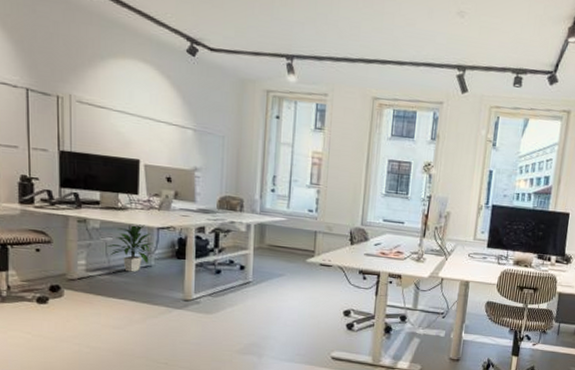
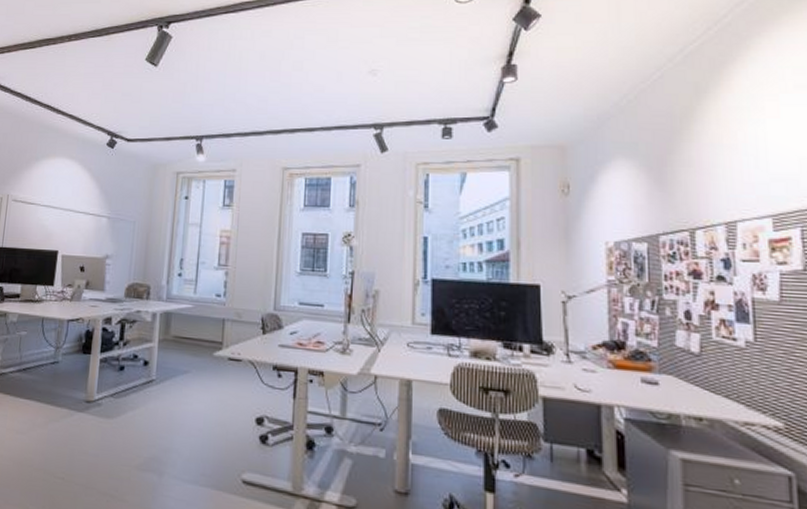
indoor plant: present [105,224,153,272] -> none [19,316,62,369]

